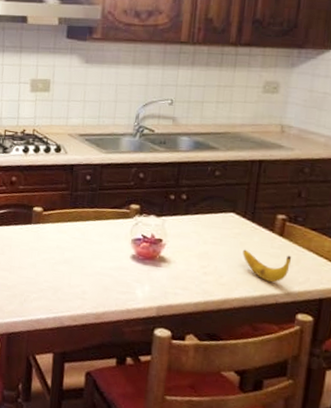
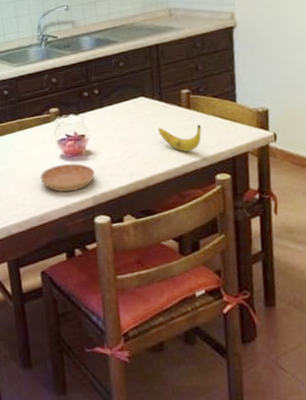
saucer: none [105,265,165,297] -> present [40,163,95,192]

